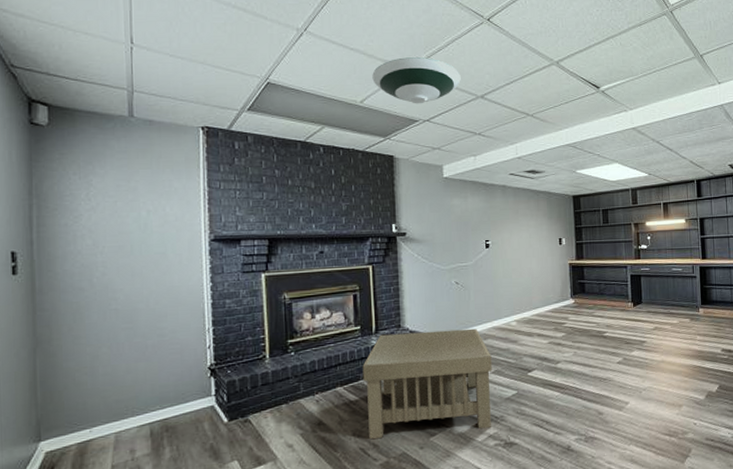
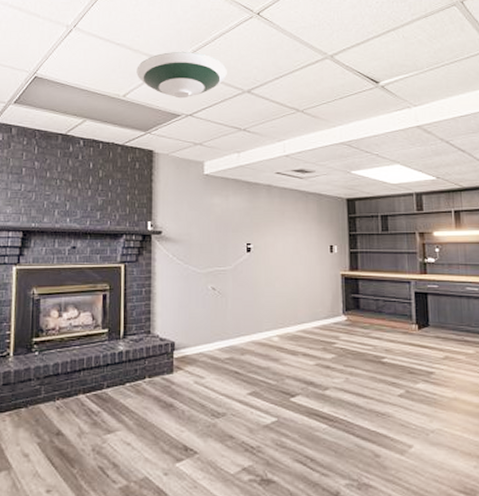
coffee table: present [362,328,492,440] -> none [107,340,249,460]

